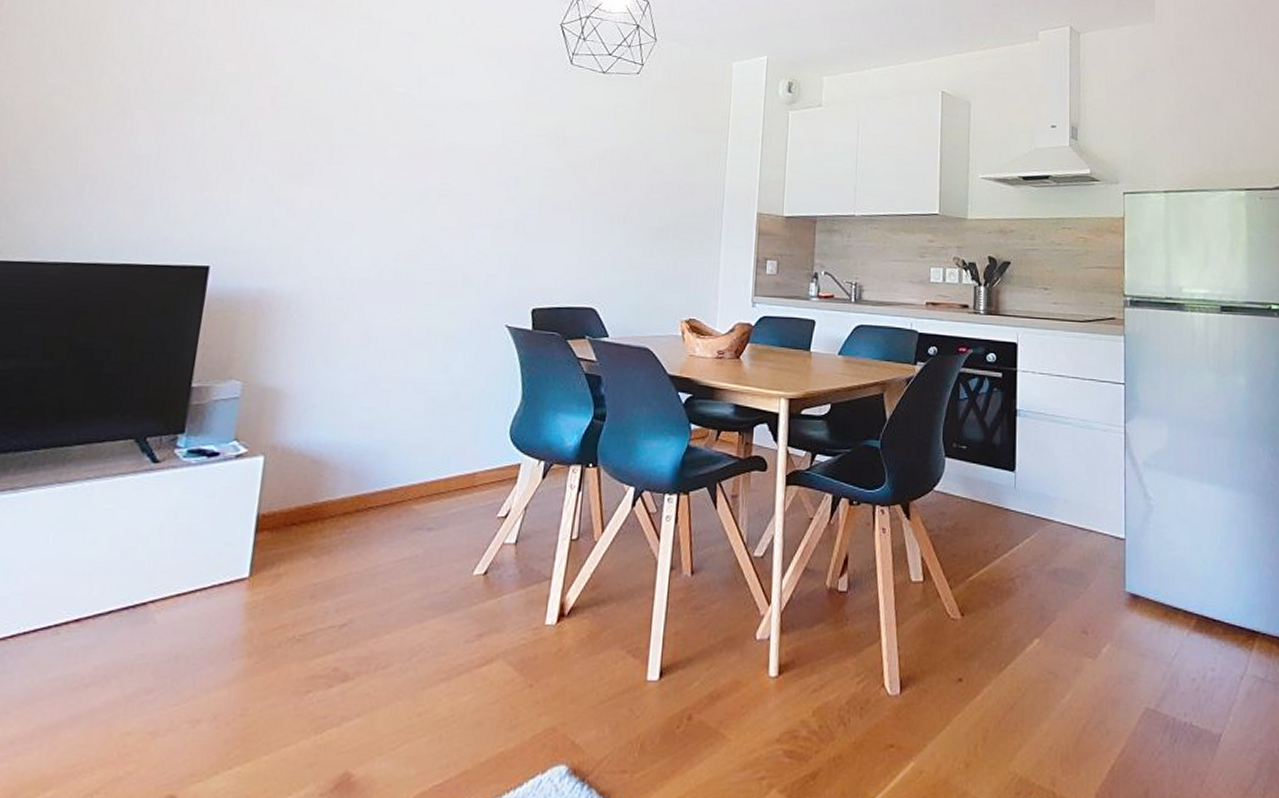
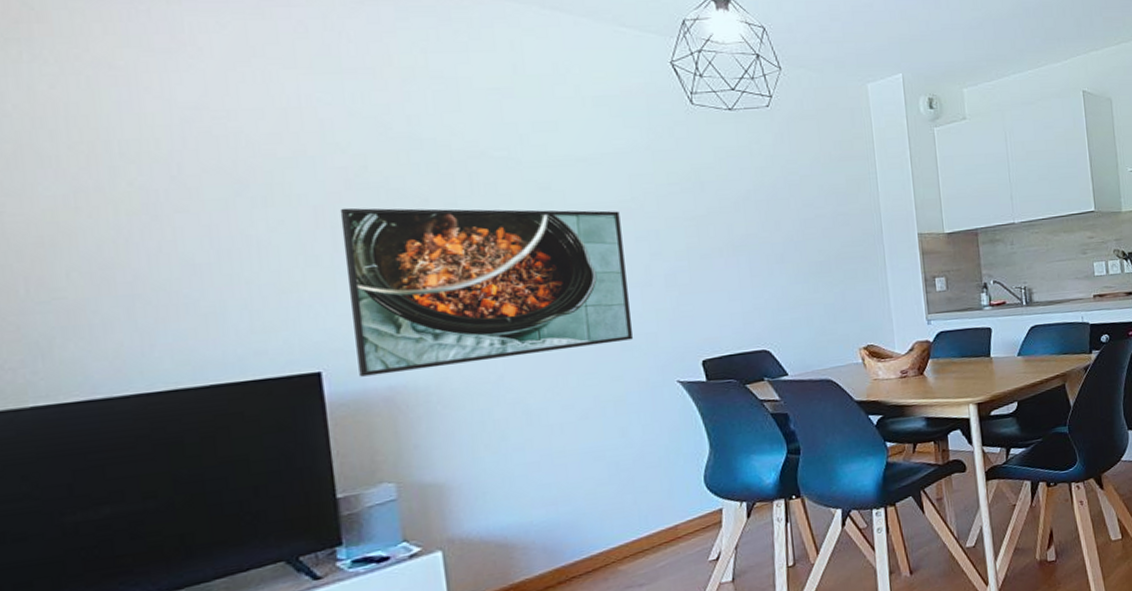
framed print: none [239,122,489,279] -> present [339,207,634,377]

